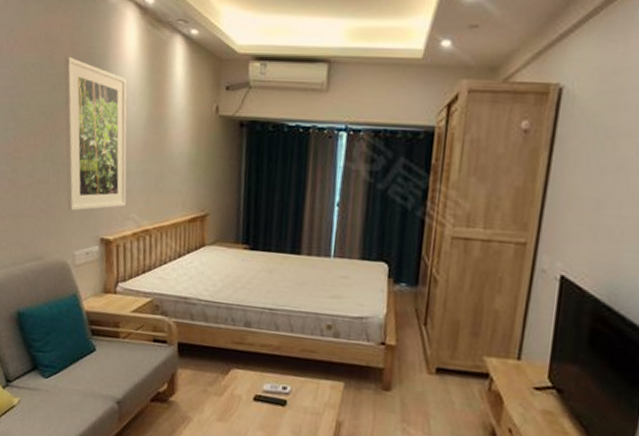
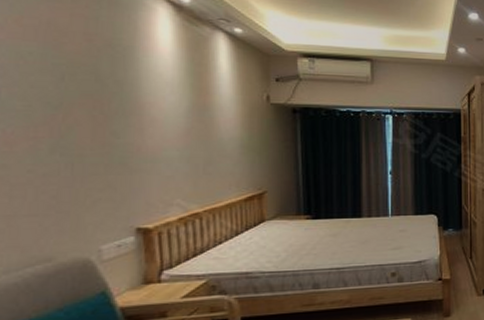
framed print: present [64,56,127,211] -> none [76,46,169,204]

